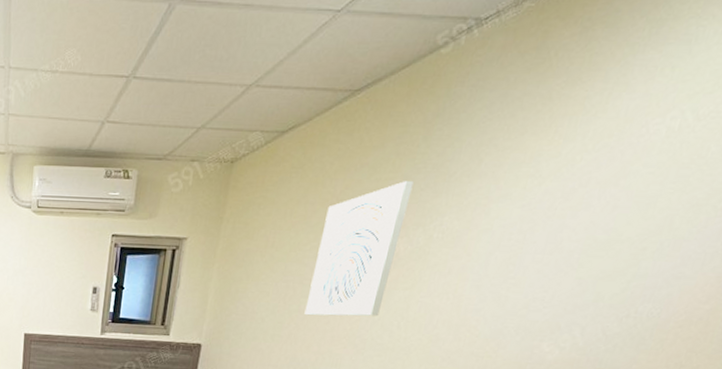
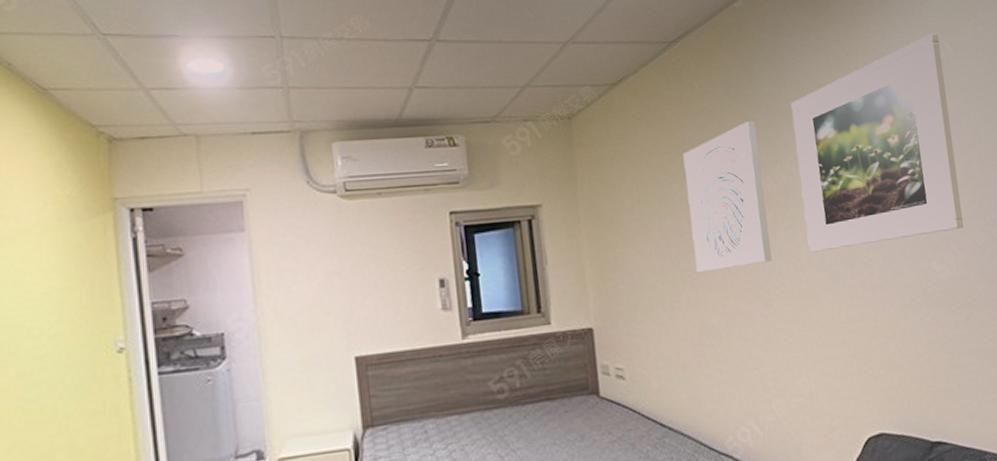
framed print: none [419,97,684,316] -> present [790,34,964,253]

